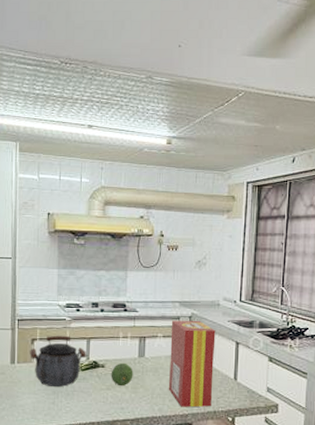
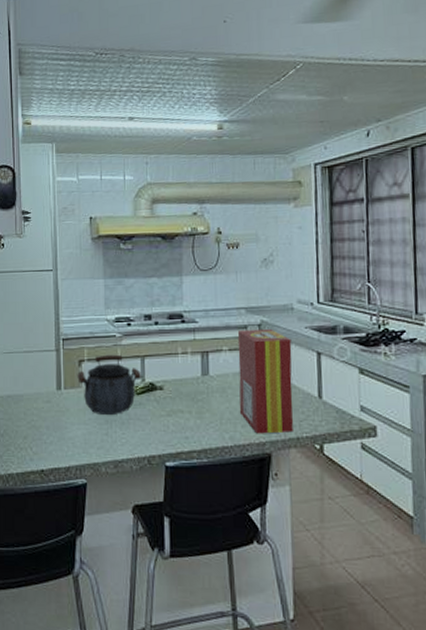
fruit: present [111,362,133,387] -> none [170,383,197,412]

